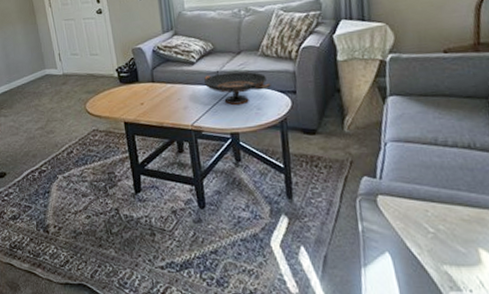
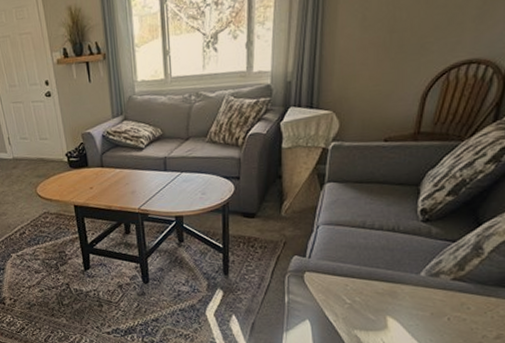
decorative bowl: present [203,71,271,105] -> none [151,157,216,190]

